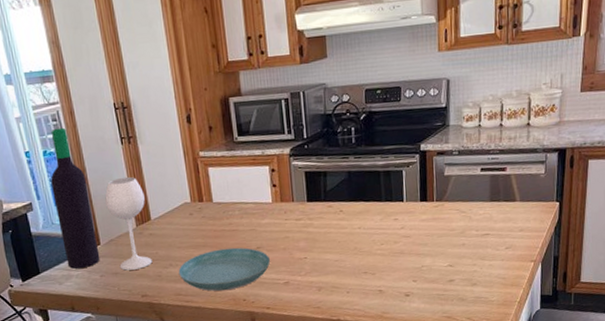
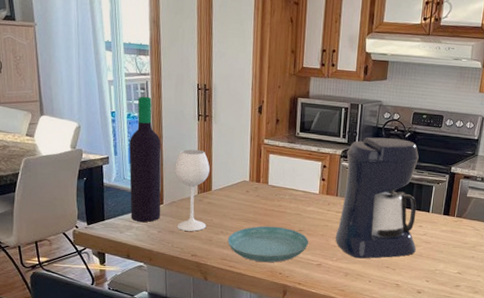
coffee maker: none [295,123,395,268] -> present [335,137,419,259]

